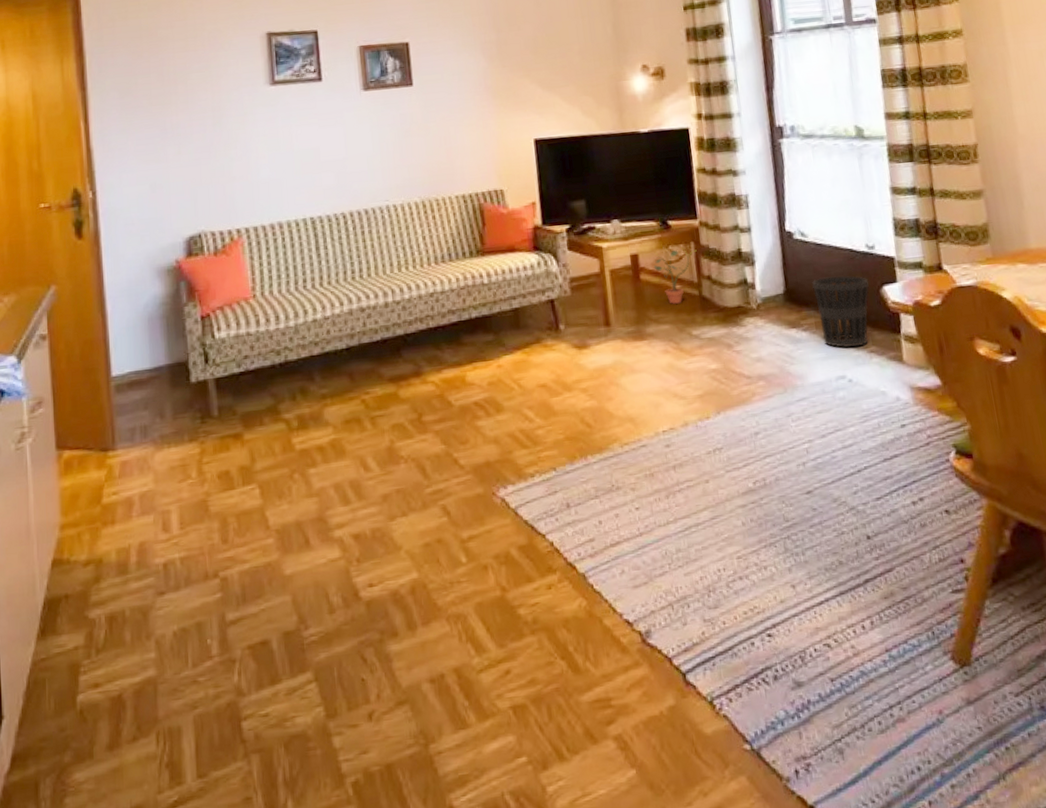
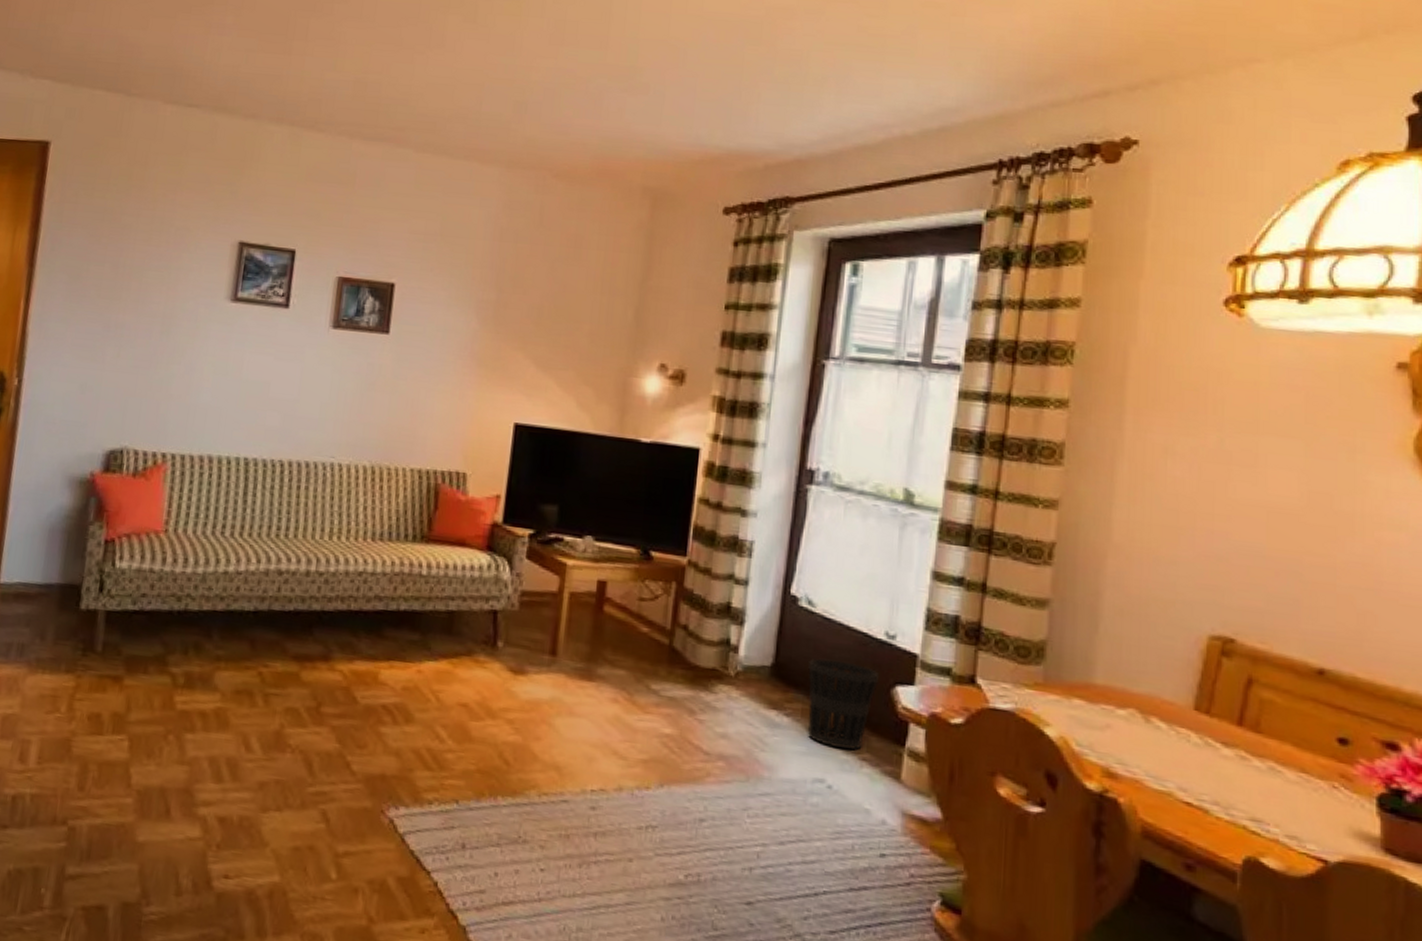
potted plant: present [653,247,697,304] -> none [622,585,678,649]

